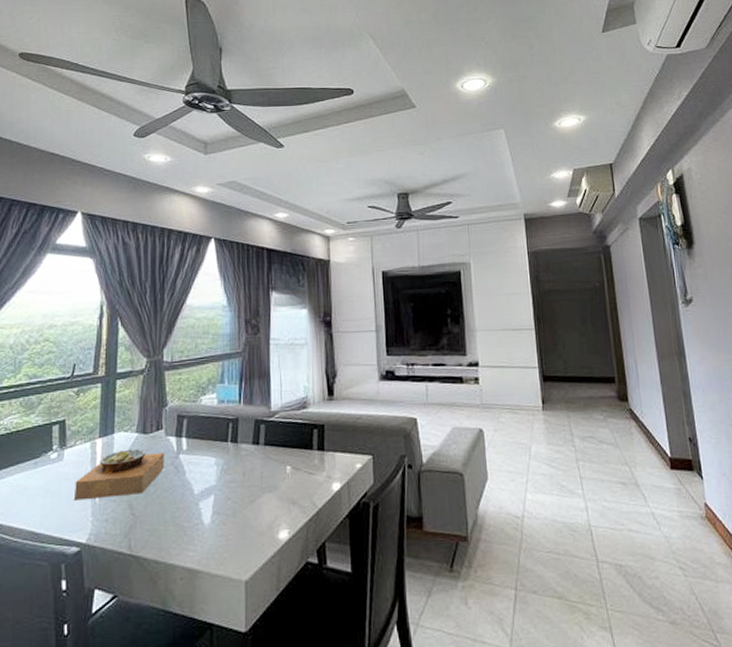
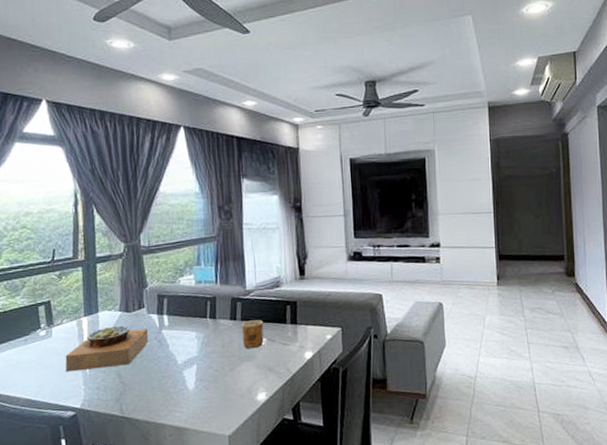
cup: none [264,445,289,478] -> present [241,320,264,349]

